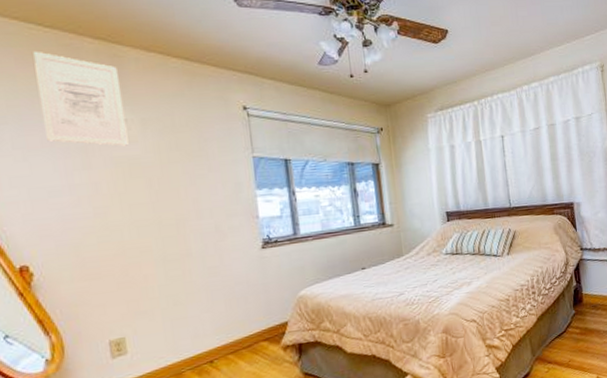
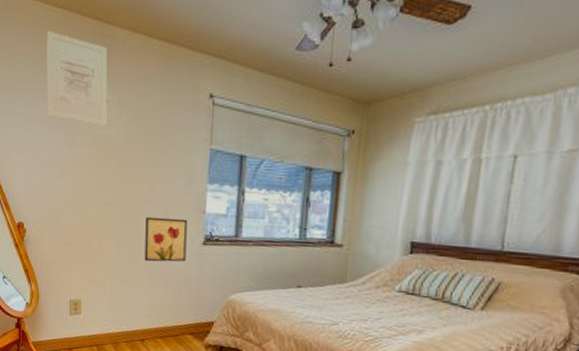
wall art: none [193,227,246,278] -> present [144,216,188,262]

